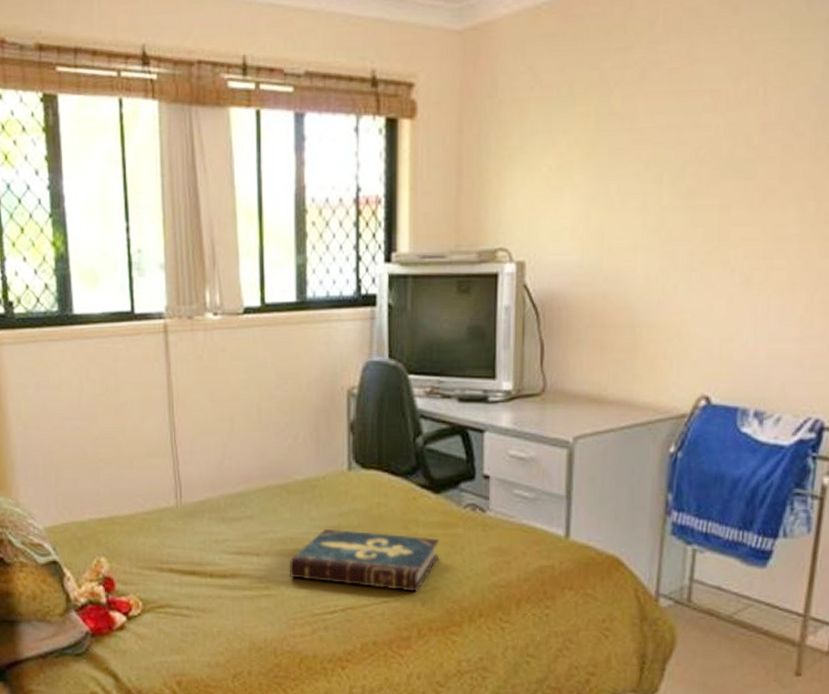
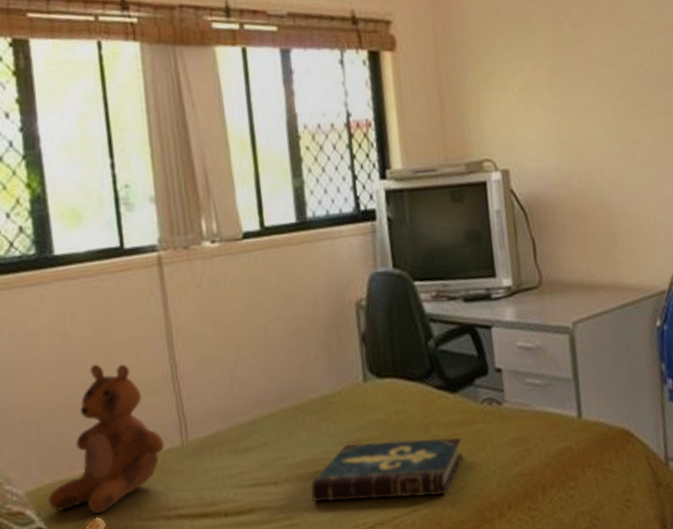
teddy bear: none [62,421,161,557] -> present [48,364,165,514]

